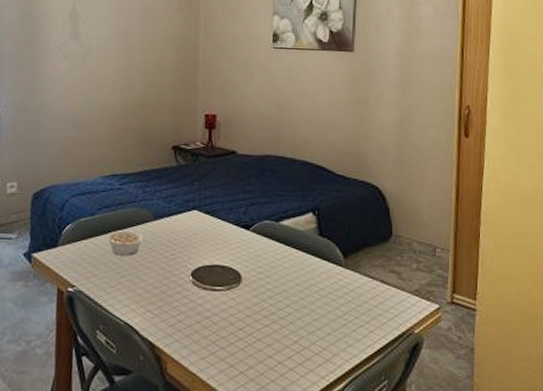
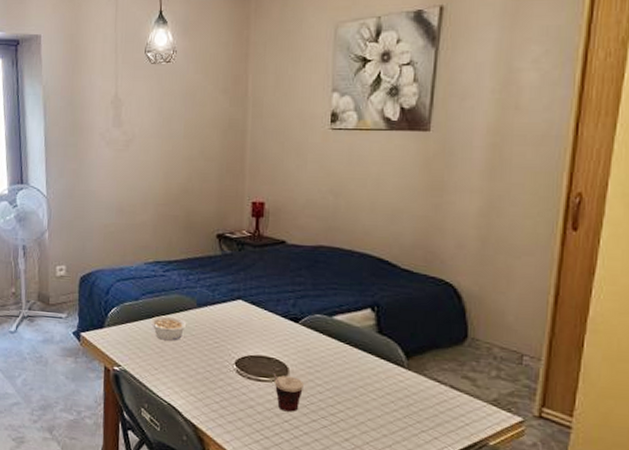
cup: none [215,280,255,319] -> present [260,370,304,412]

